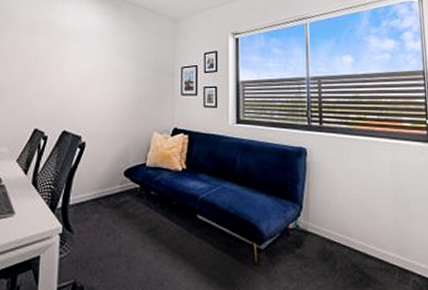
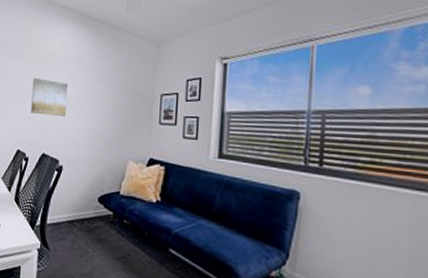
wall art: none [49,54,90,92] -> present [31,78,69,116]

